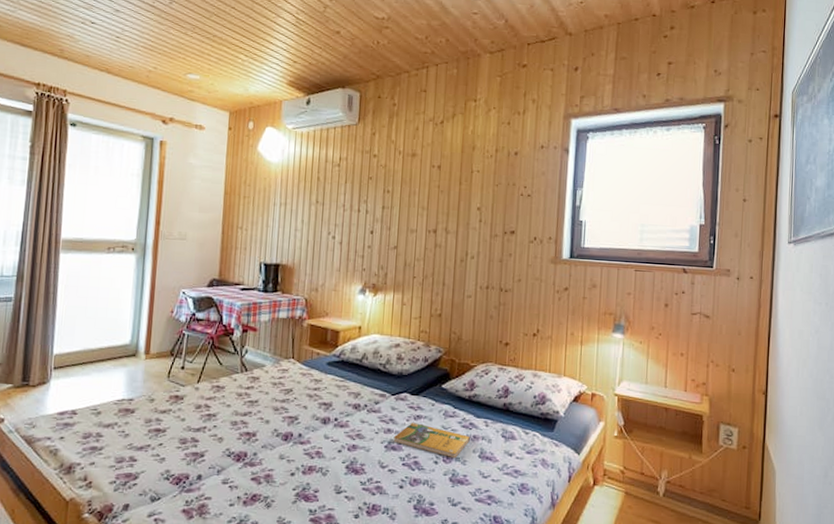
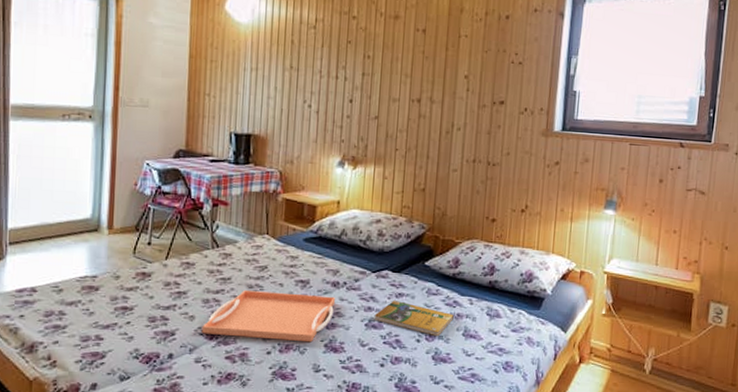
serving tray: none [229,412,357,464] -> present [201,289,336,343]

